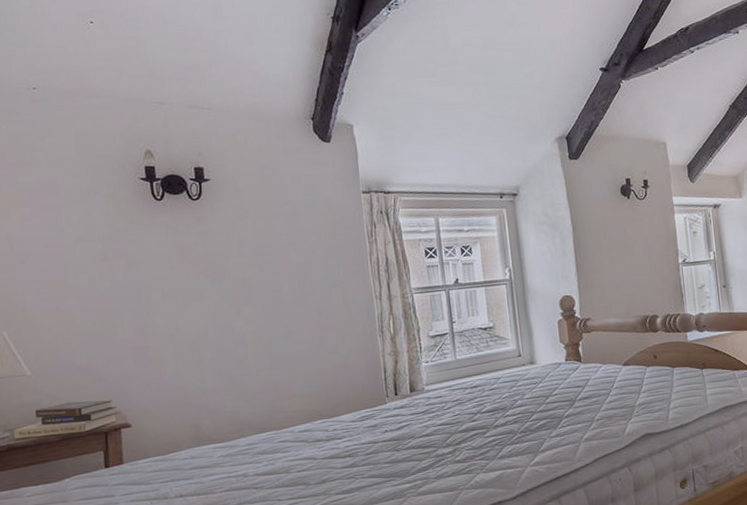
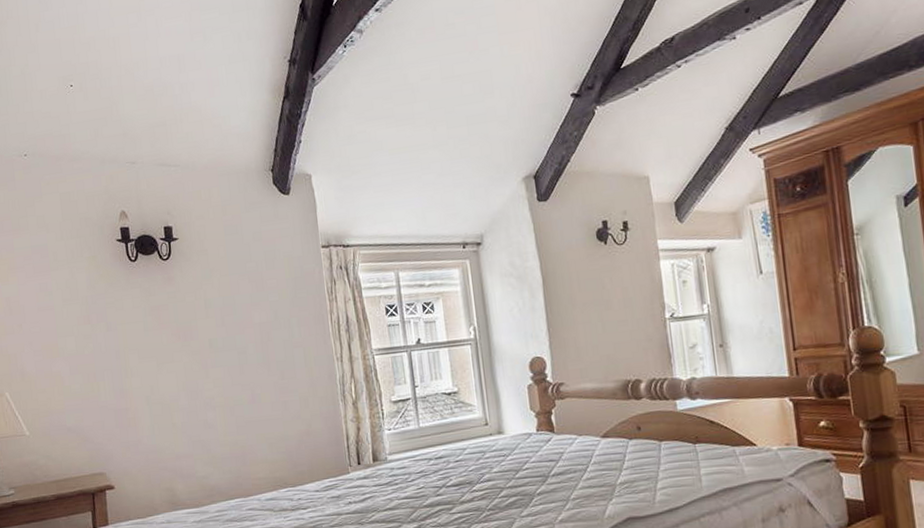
books: present [13,400,117,439] -> none [16,461,102,497]

